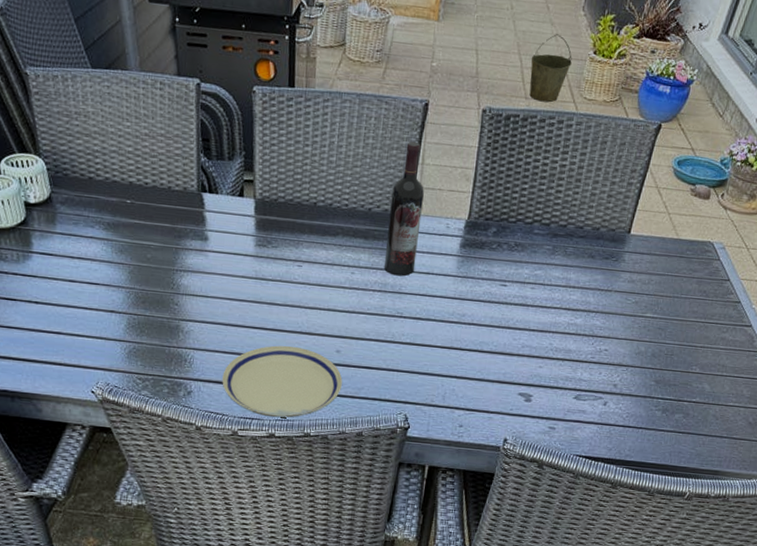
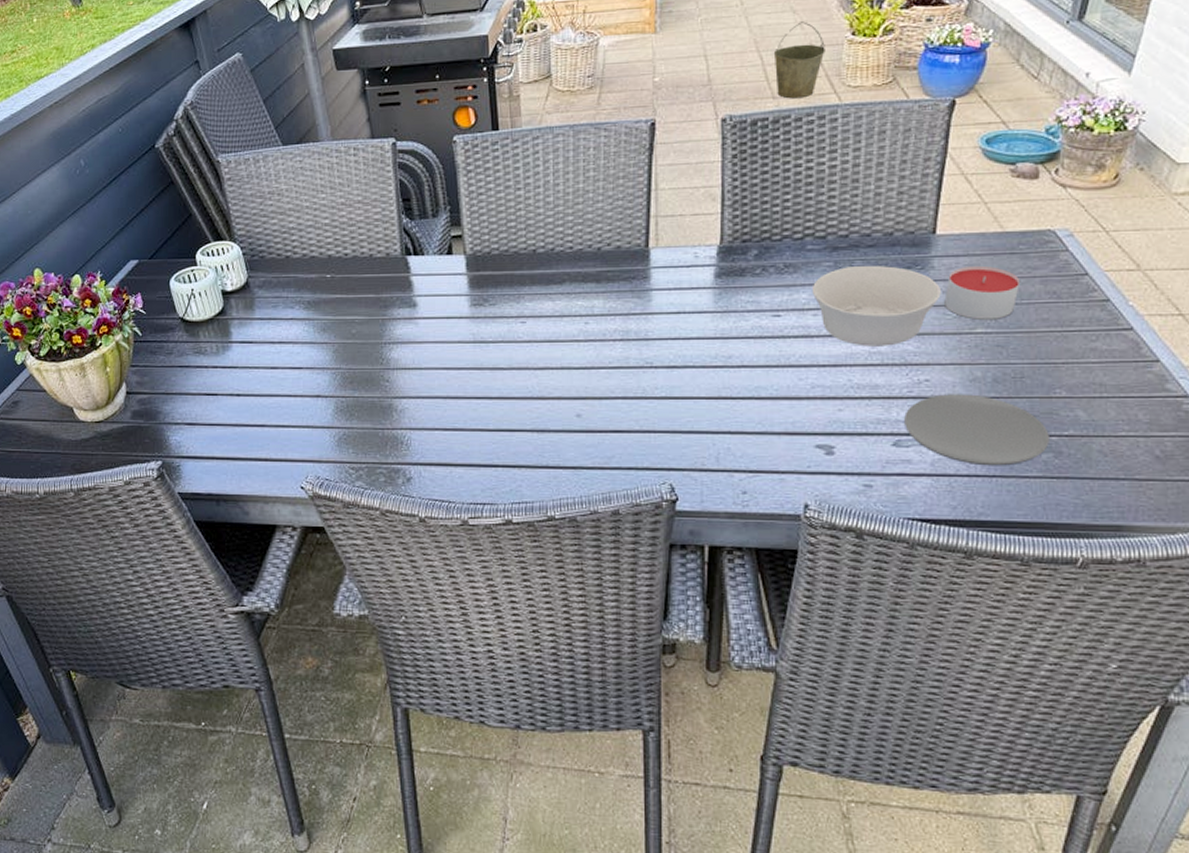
plate: present [222,345,342,418] -> none [445,414,587,501]
wine bottle: present [383,141,424,276] -> none [622,166,662,320]
bowl: none [533,251,627,320] -> present [811,266,941,347]
plate: none [585,362,683,421] -> present [904,394,1049,466]
candle: none [627,262,683,308] -> present [944,265,1021,320]

